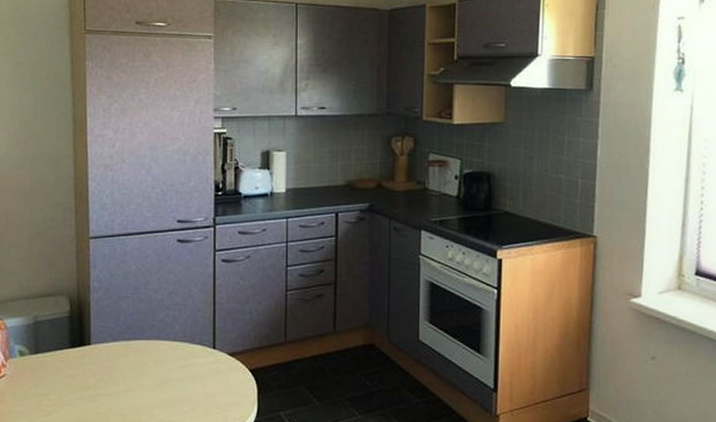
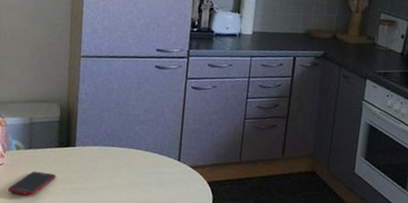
cell phone: none [12,379,70,410] -> present [7,171,56,196]

